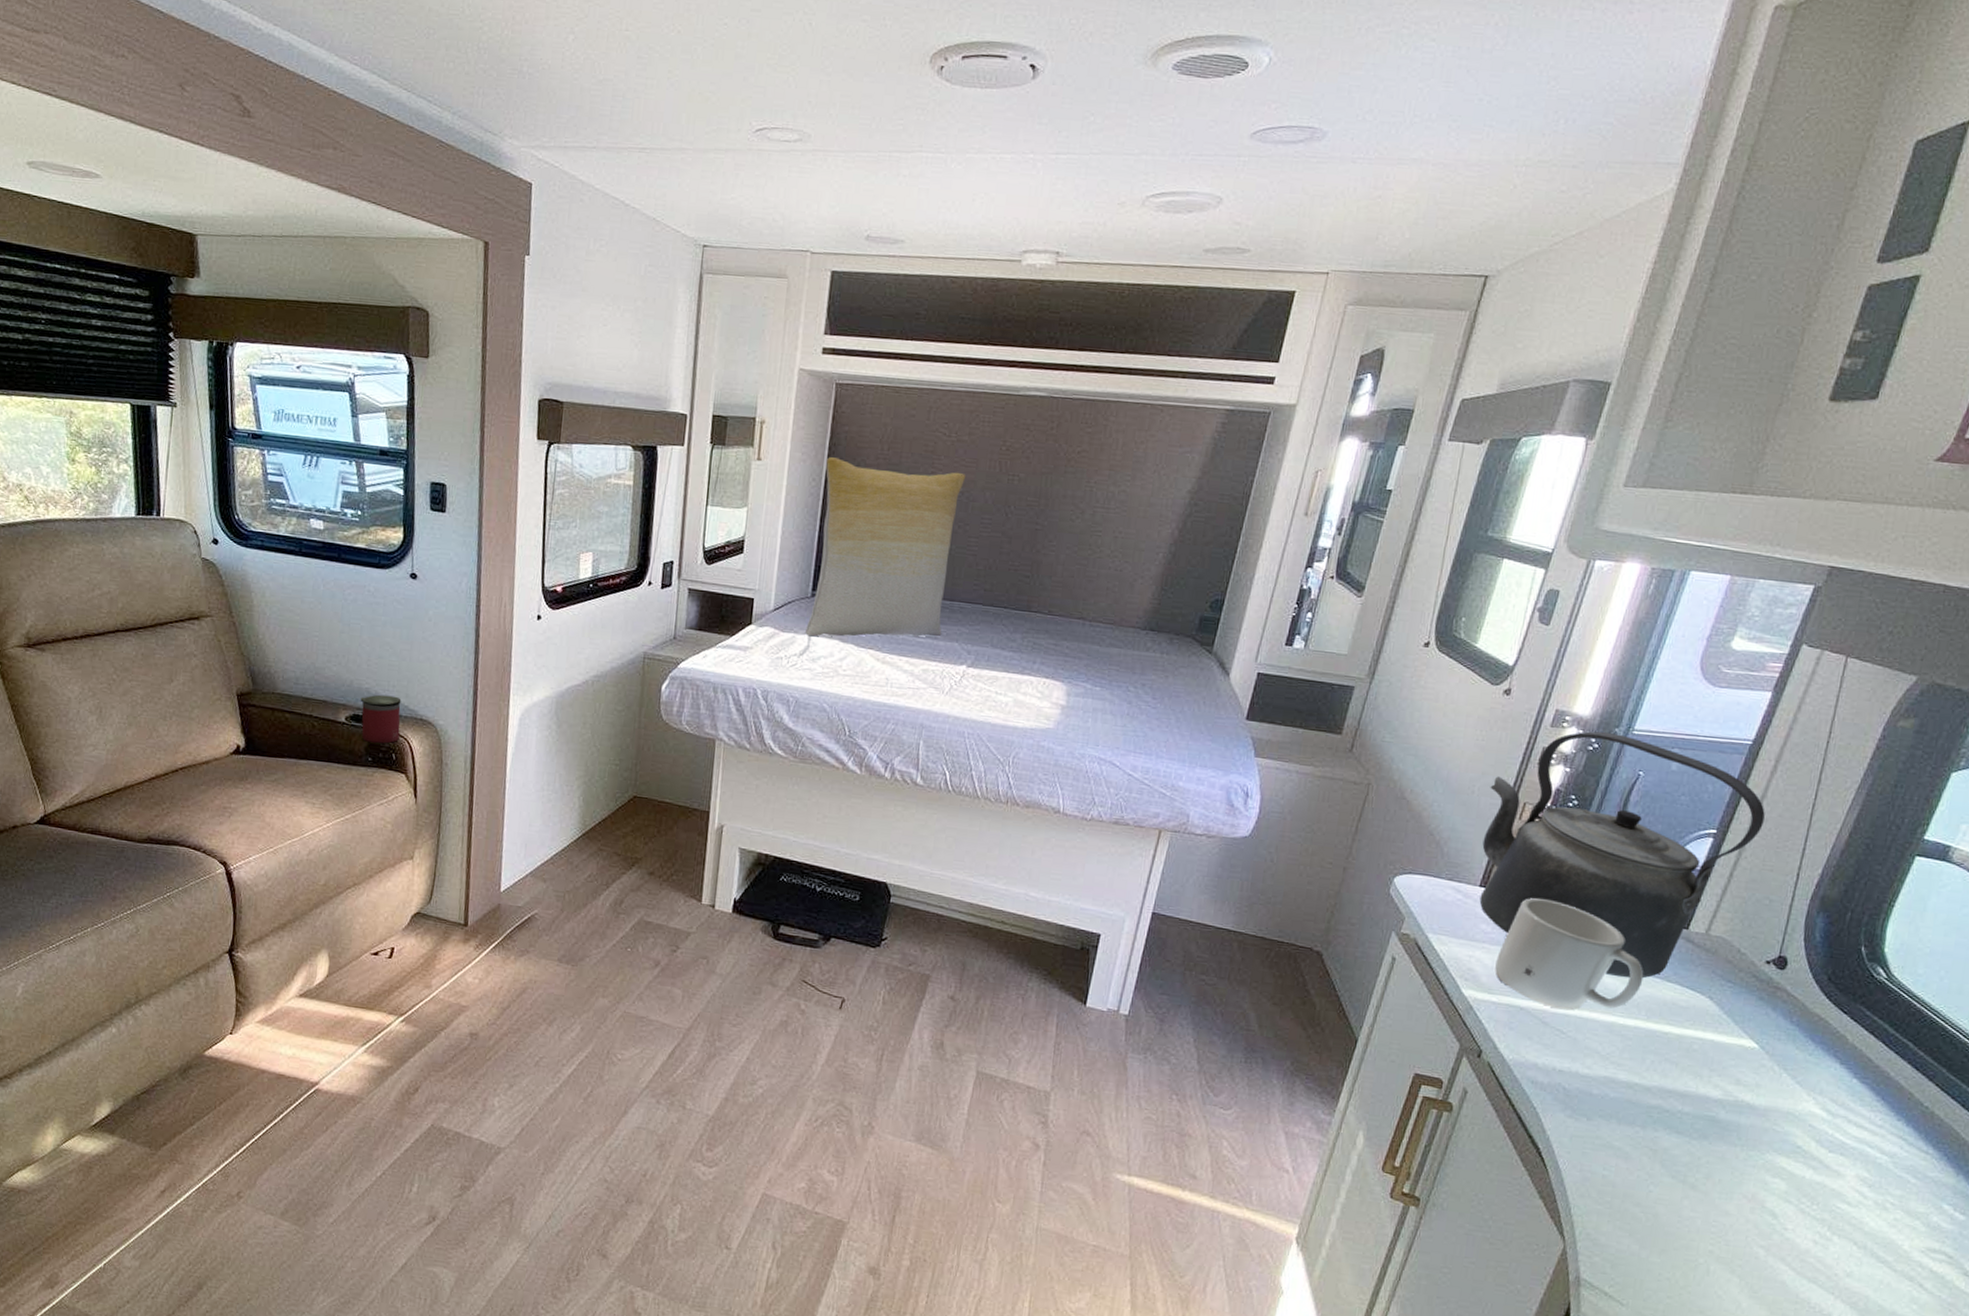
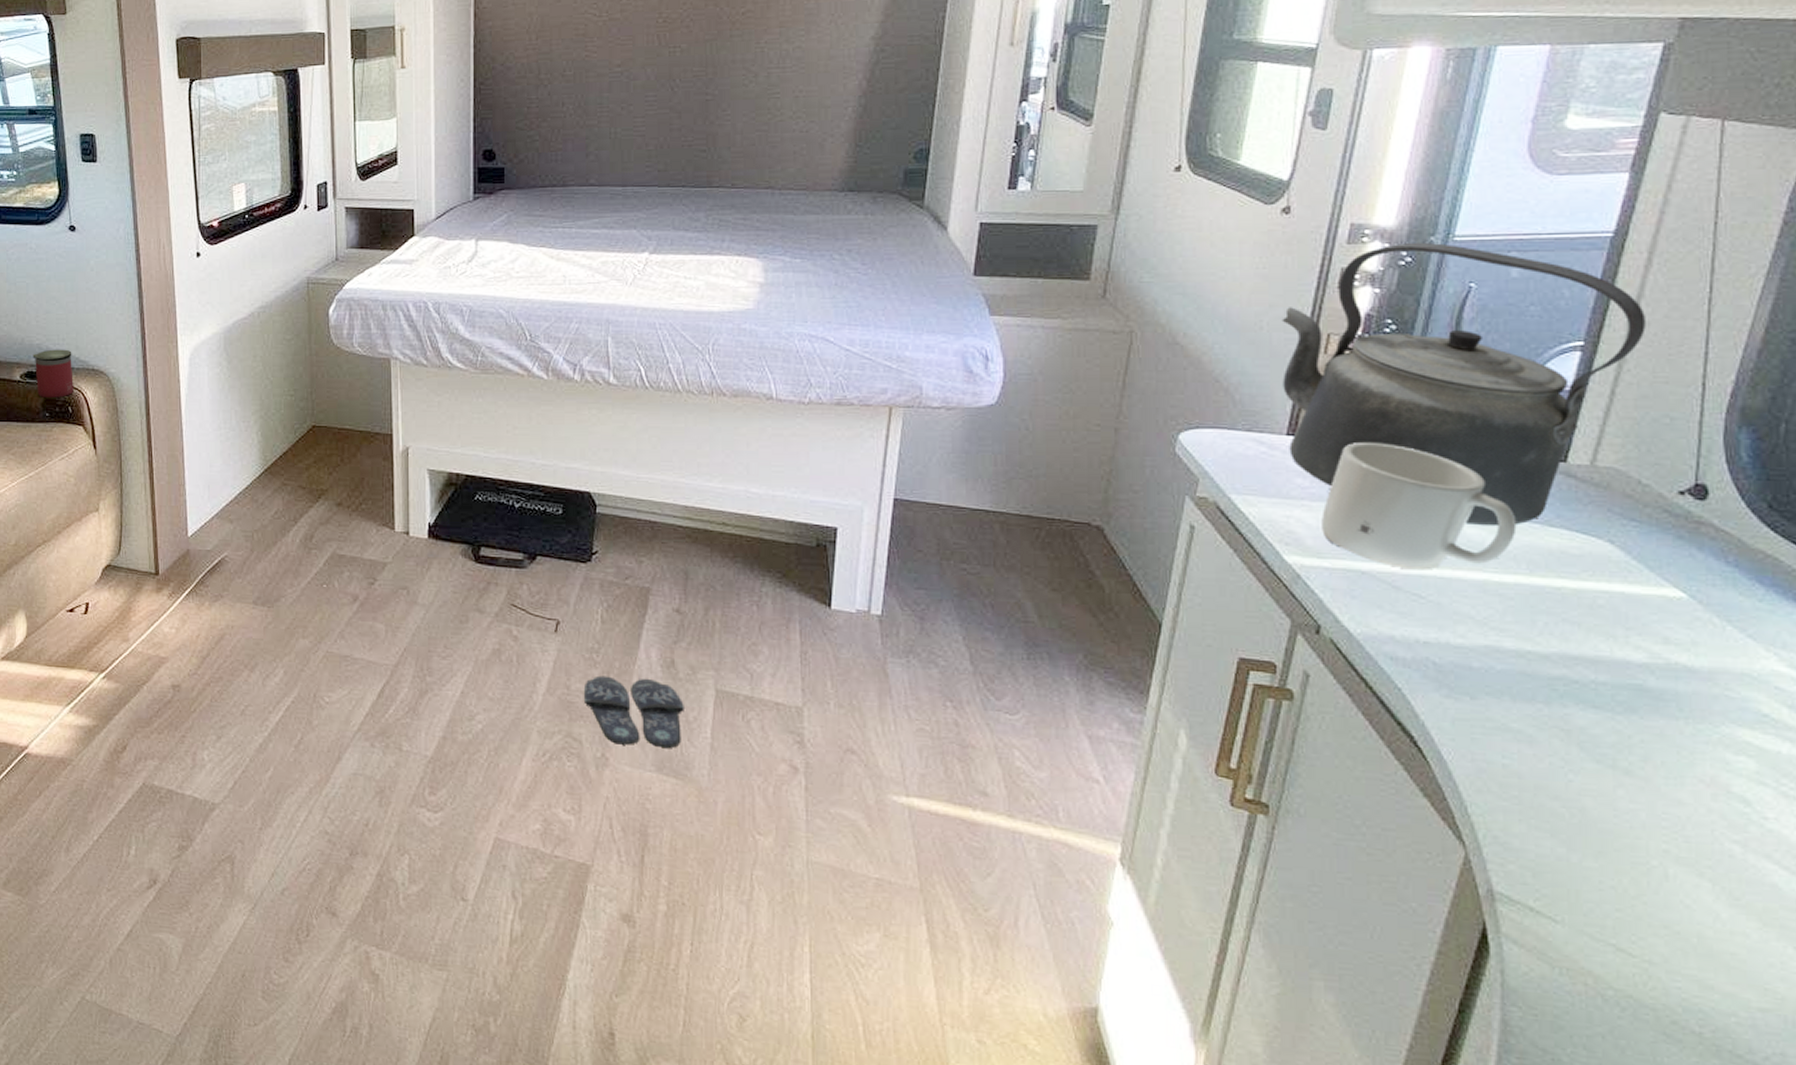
pillow: present [806,457,967,637] -> none [472,52,624,241]
slippers: none [858,1051,948,1121] -> present [583,675,684,748]

